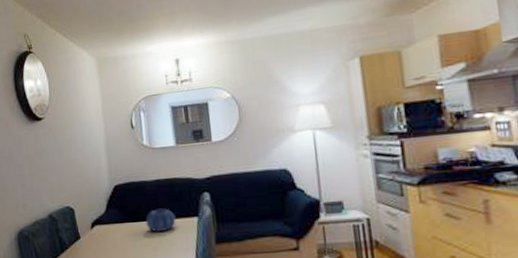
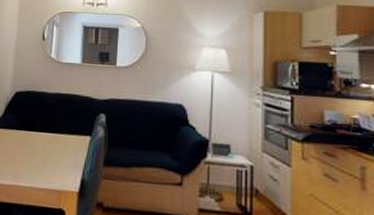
decorative bowl: present [146,208,176,233] -> none [39,121,69,146]

